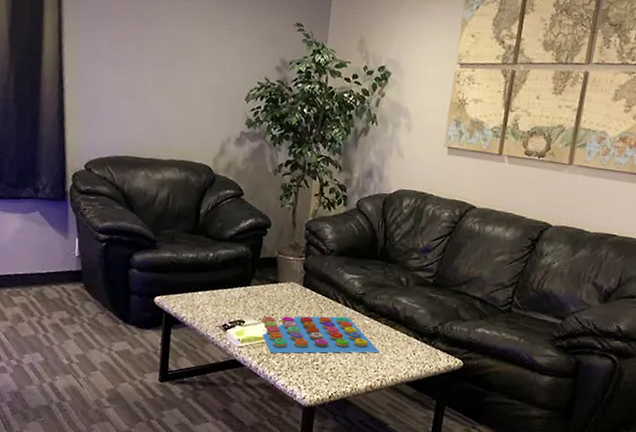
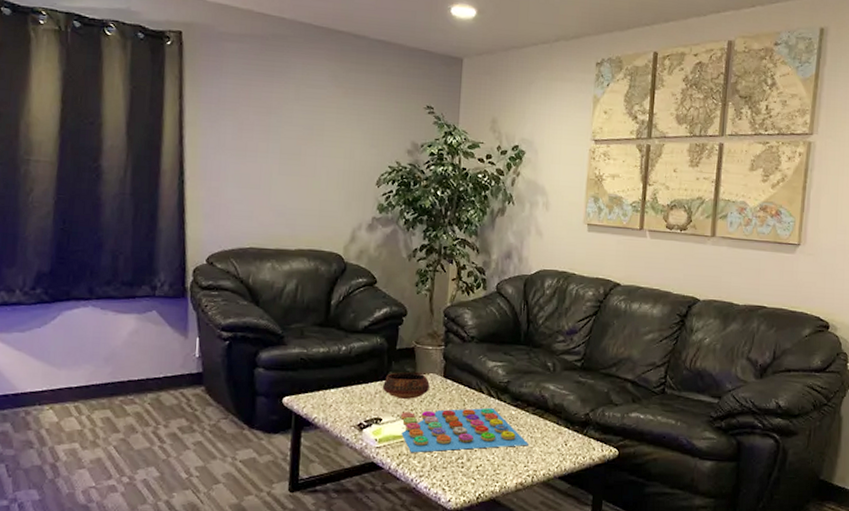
bowl: none [245,279,290,305] -> present [382,372,430,399]

